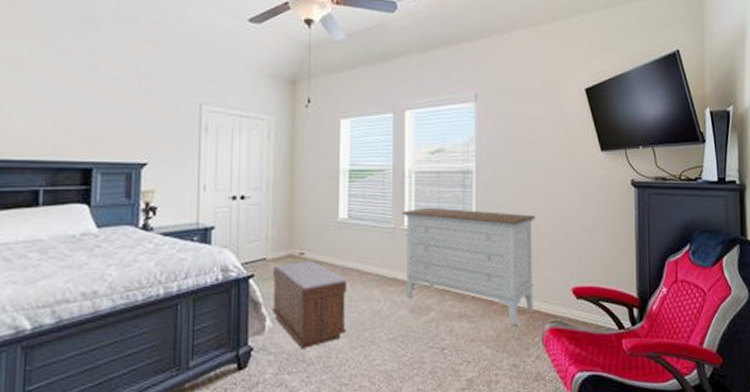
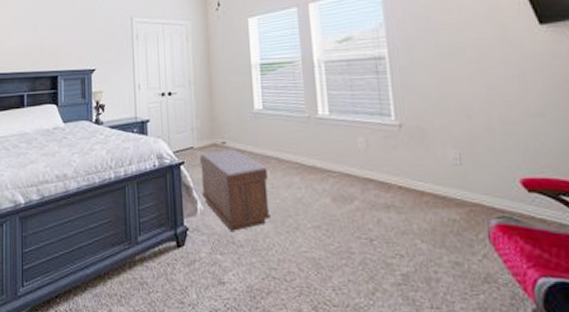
dresser: present [401,207,536,326] -> none [314,95,474,220]

